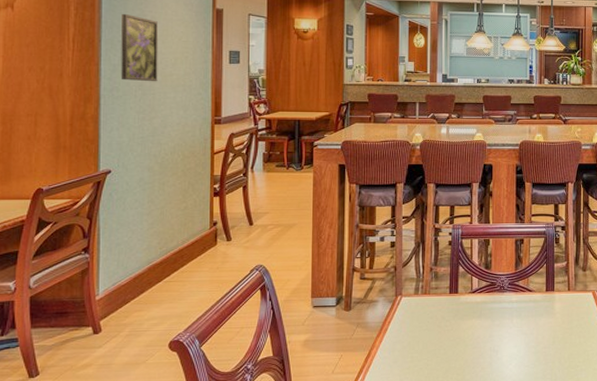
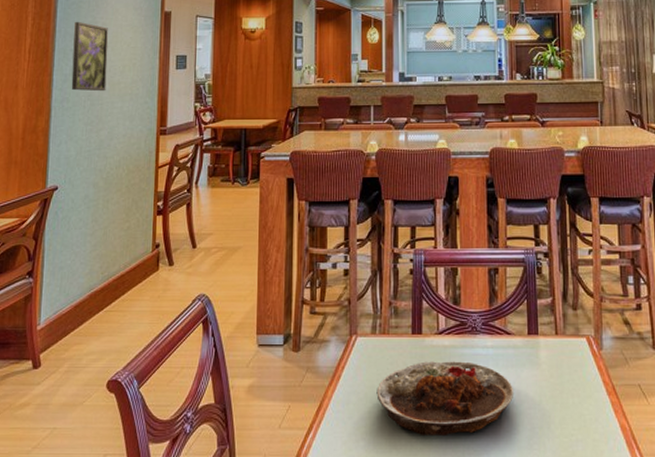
plate: none [418,314,533,374] -> present [376,361,514,437]

